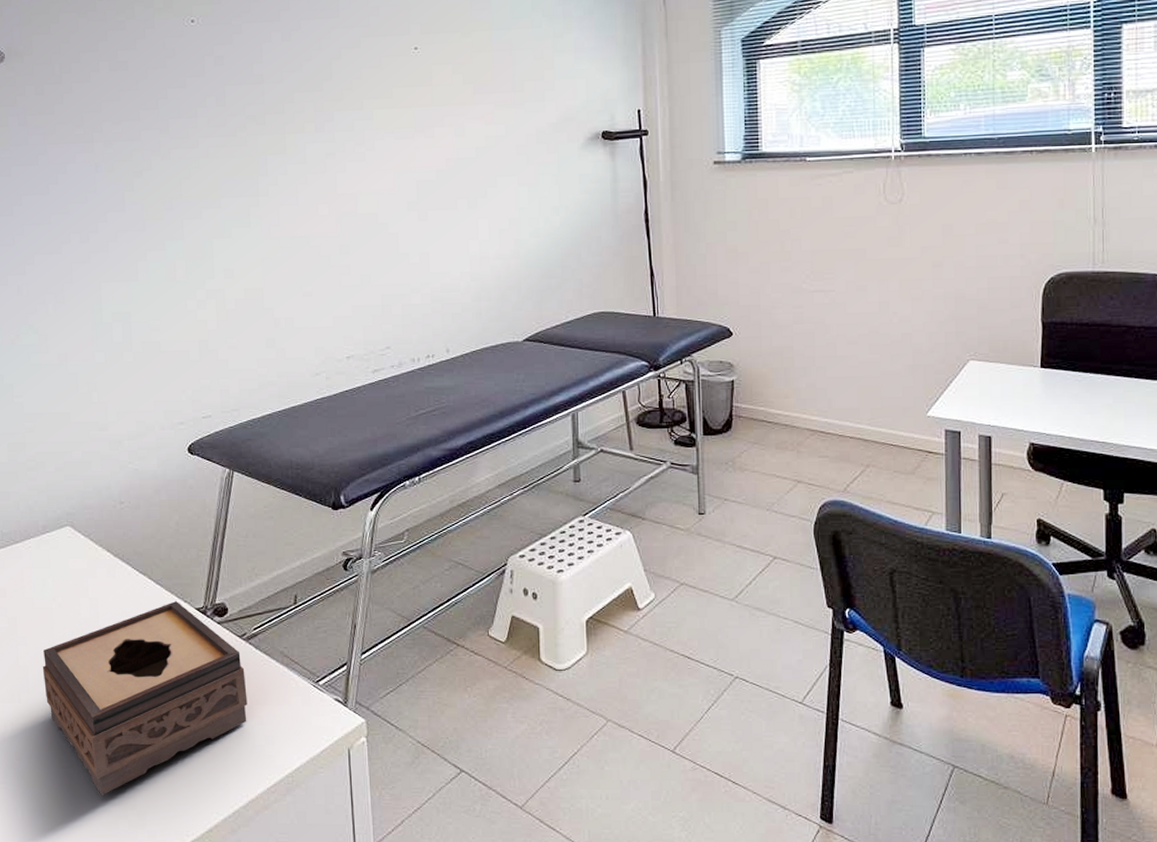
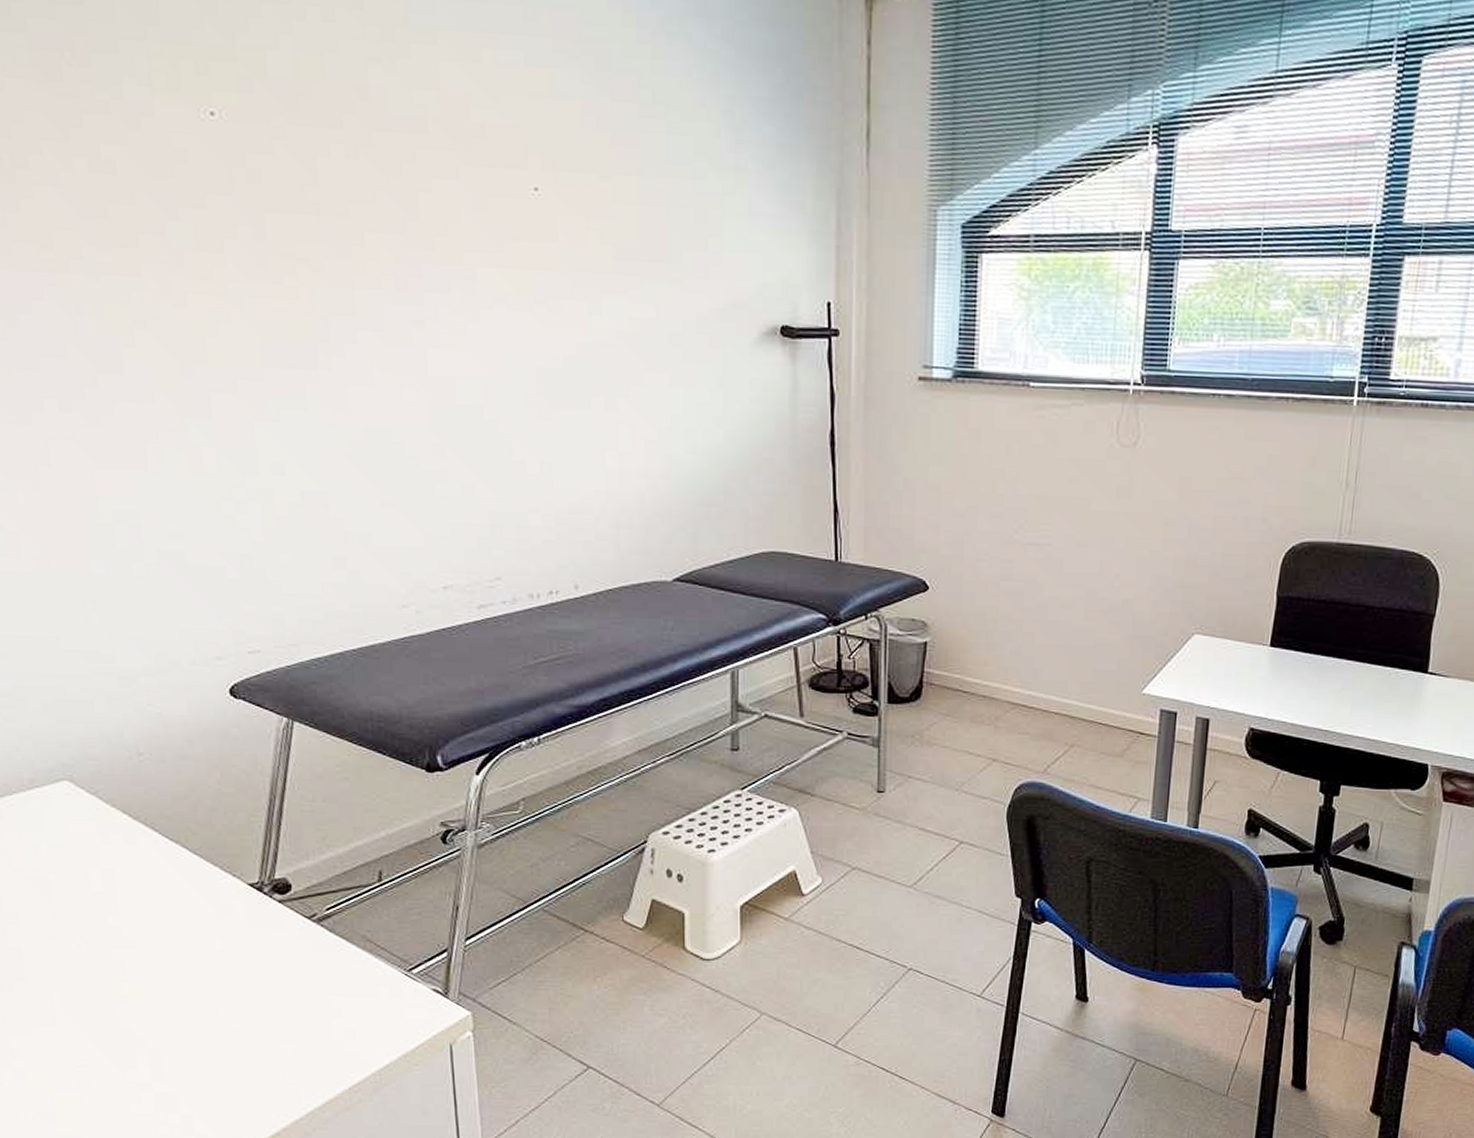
tissue box: present [42,601,248,796] -> none [41,875,321,1098]

